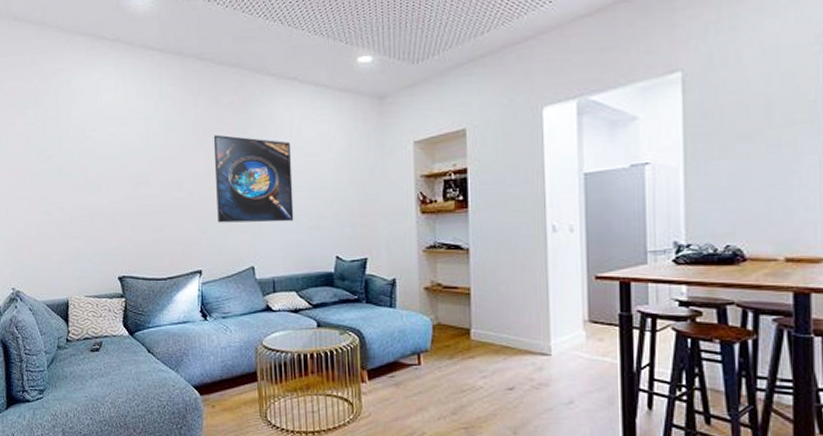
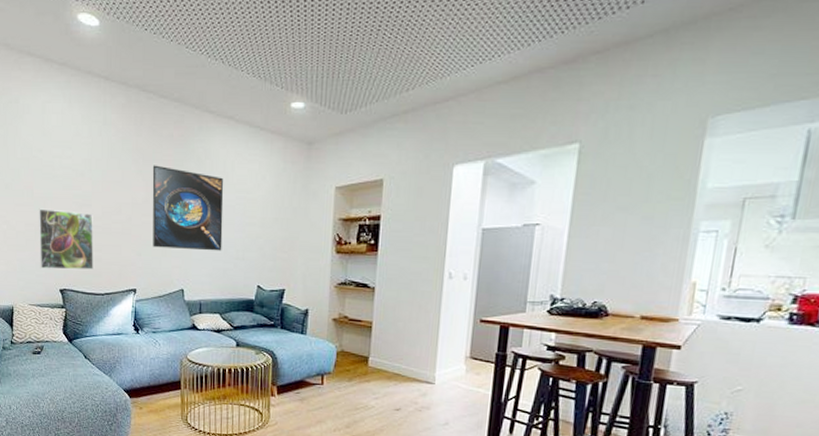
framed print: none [94,190,154,256] -> present [39,208,93,270]

